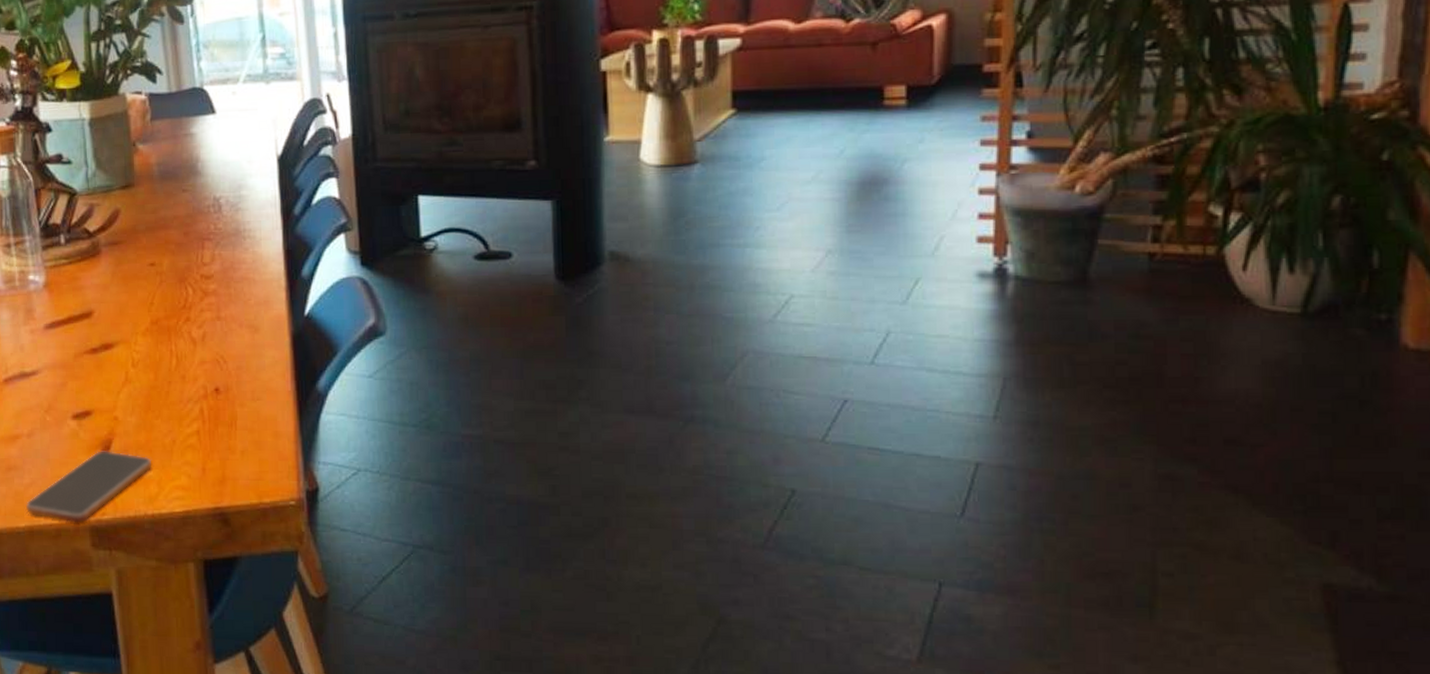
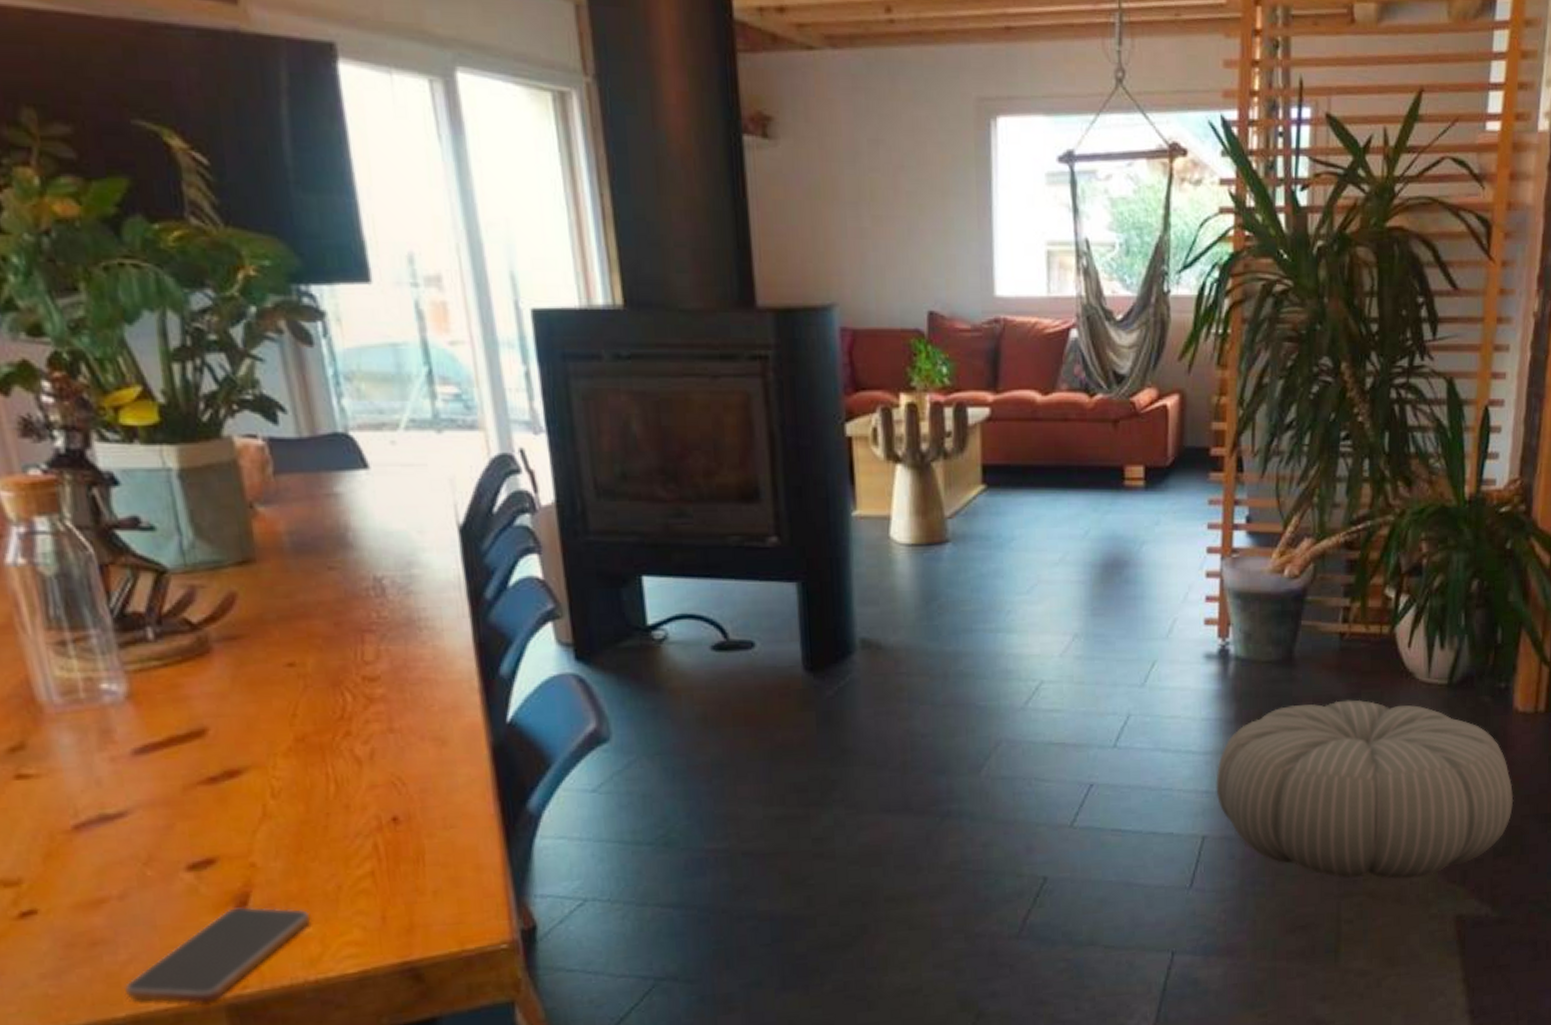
pouf: none [992,326,1406,534] -> present [1216,699,1514,879]

